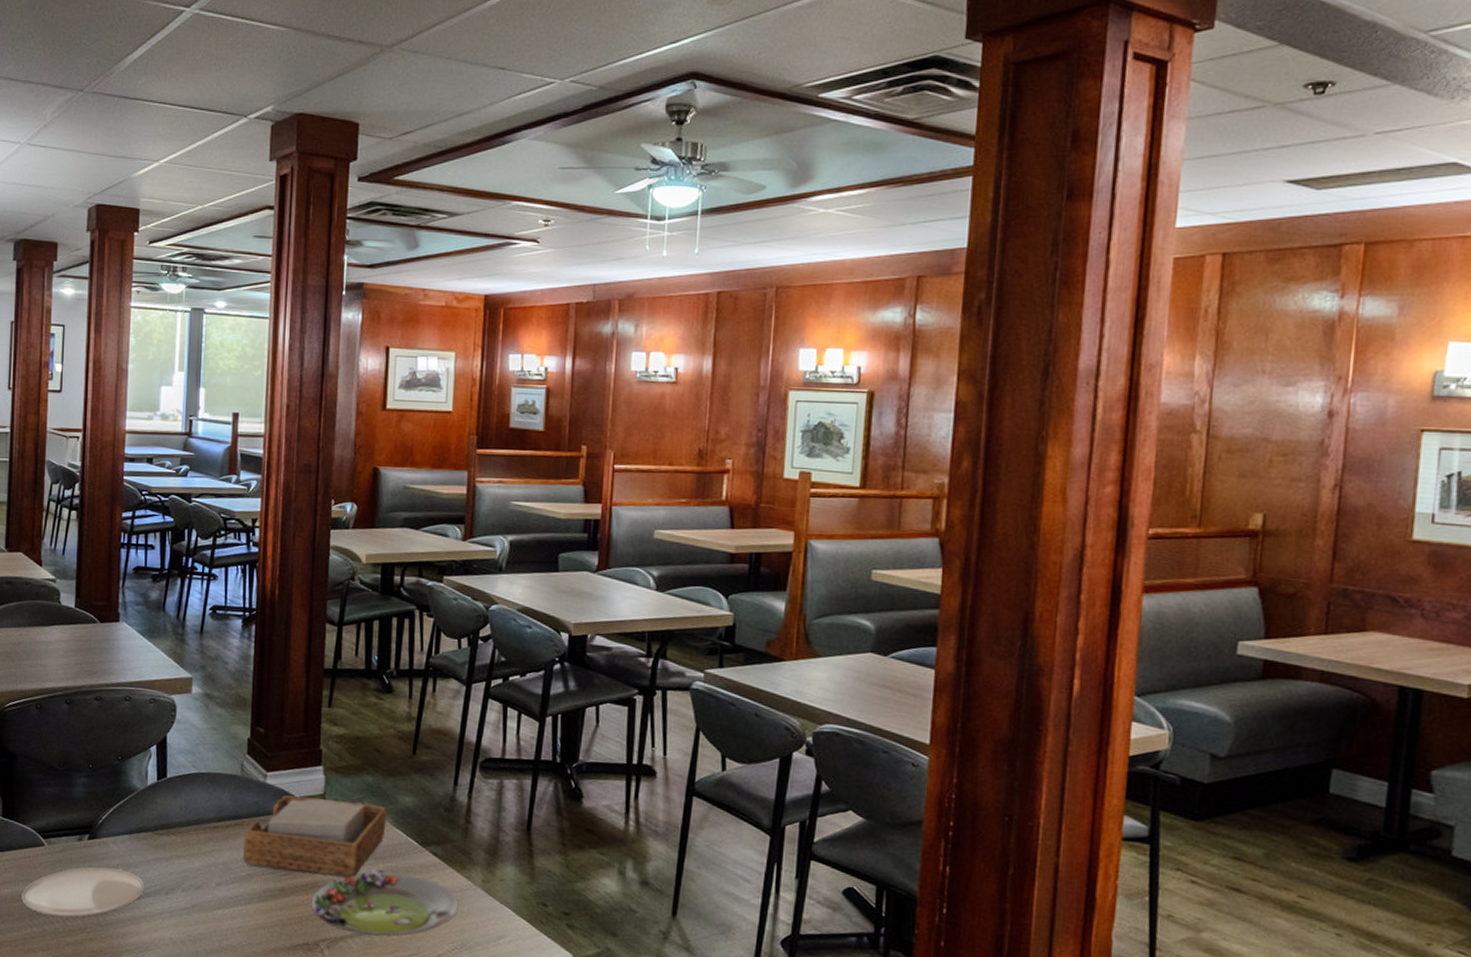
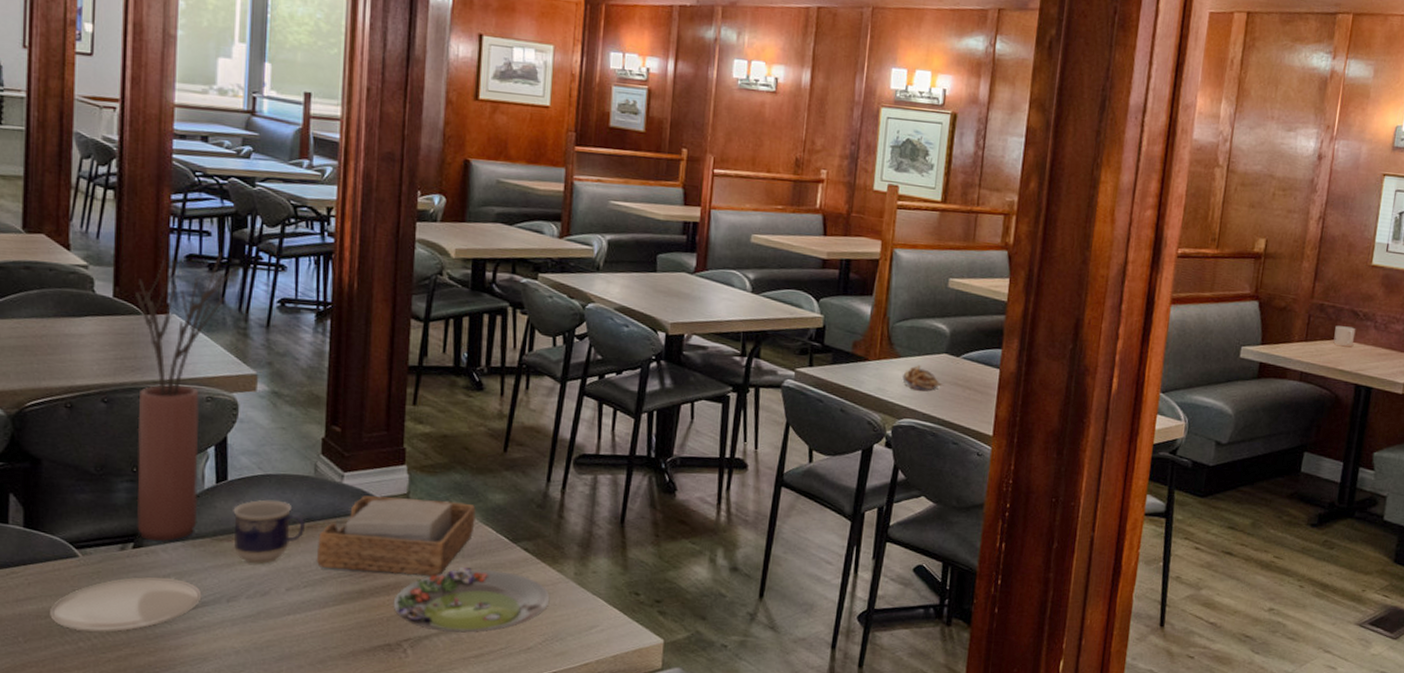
vase: none [92,564,172,835] -> present [135,252,233,542]
cup: none [171,797,234,859] -> present [233,499,306,565]
french fries: none [823,664,869,694] -> present [902,364,943,391]
mug: none [1364,614,1395,641] -> present [1333,325,1356,348]

